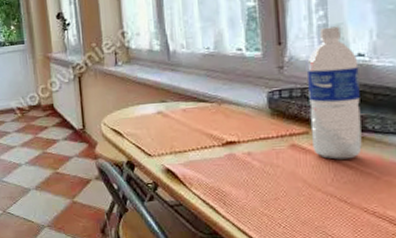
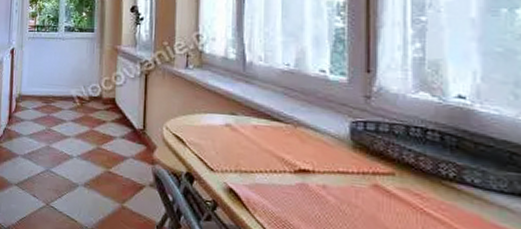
water bottle: present [307,26,362,160] -> none [397,61,458,213]

